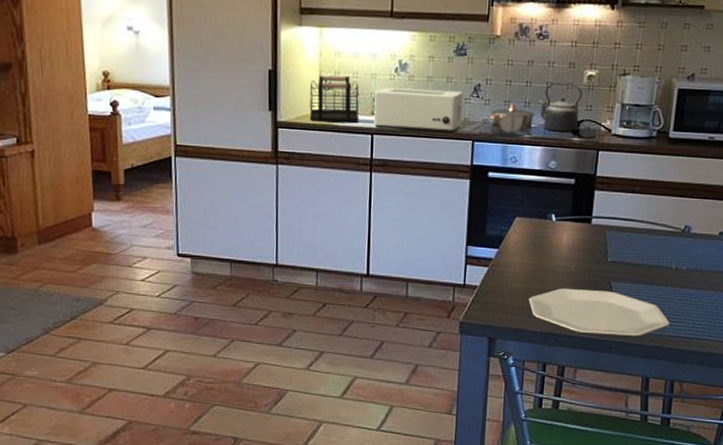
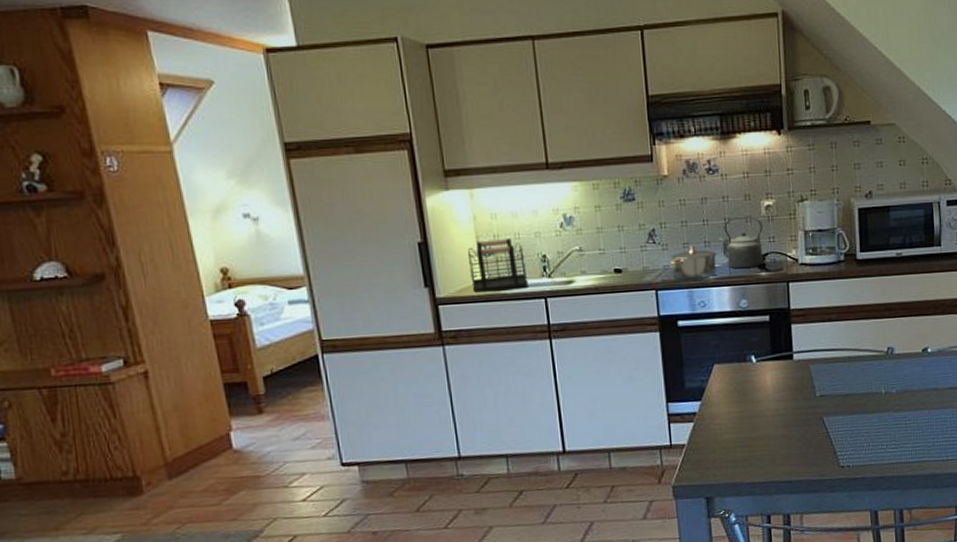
toaster: present [373,87,464,134] -> none [540,239,642,291]
plate: present [528,288,670,338] -> none [741,427,889,478]

